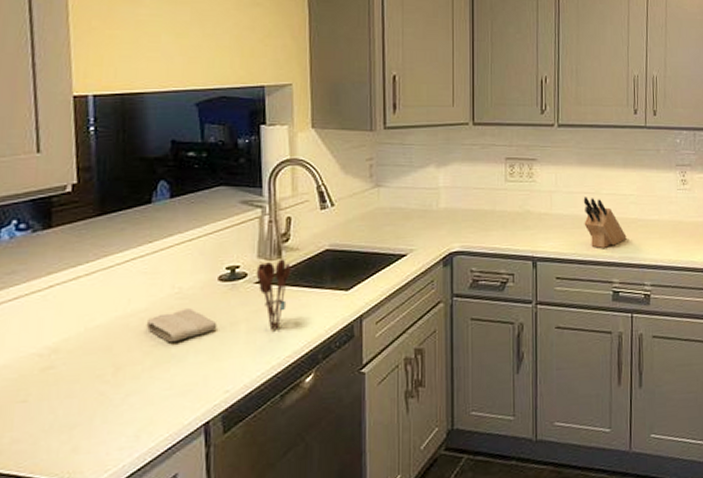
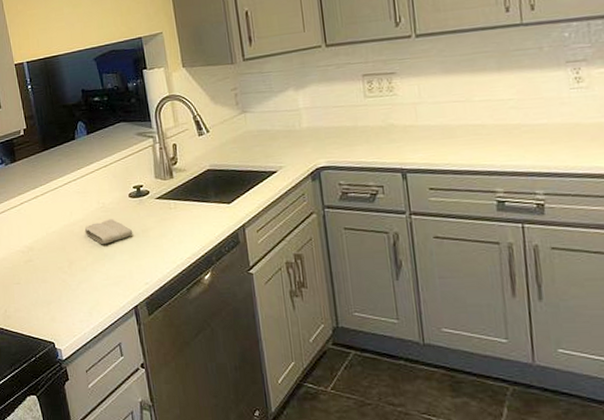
utensil holder: present [256,259,291,331] -> none [155,178,182,237]
knife block: present [583,197,627,248] -> none [452,105,509,157]

